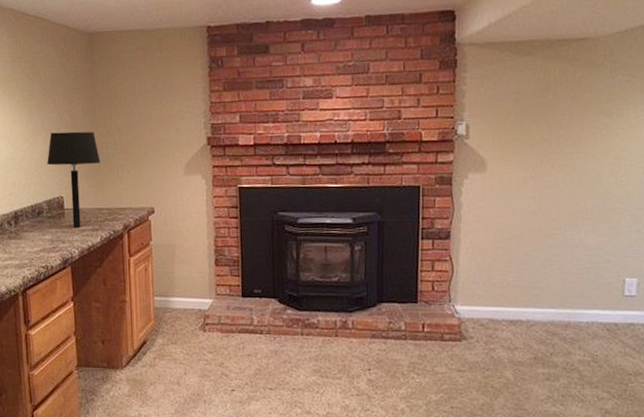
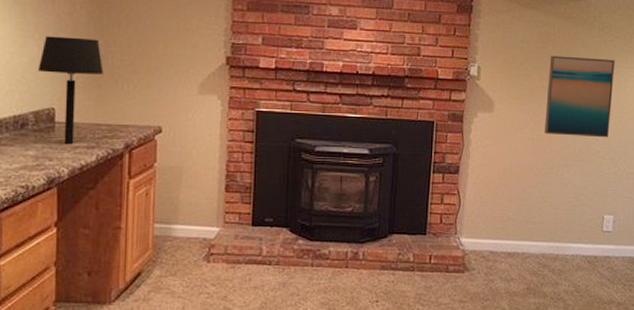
wall art: none [547,102,634,192] -> present [545,55,615,138]

